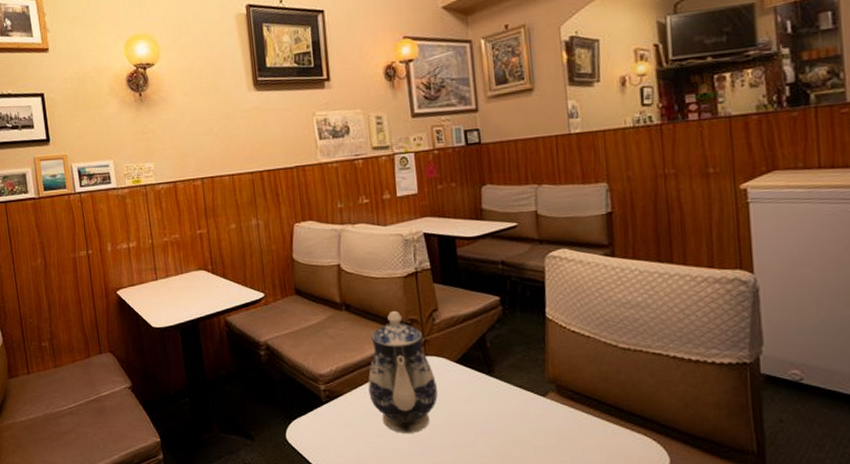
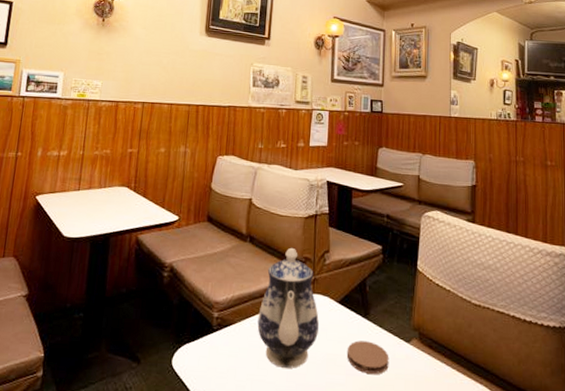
coaster: none [472,399,524,432] -> present [347,341,389,374]

